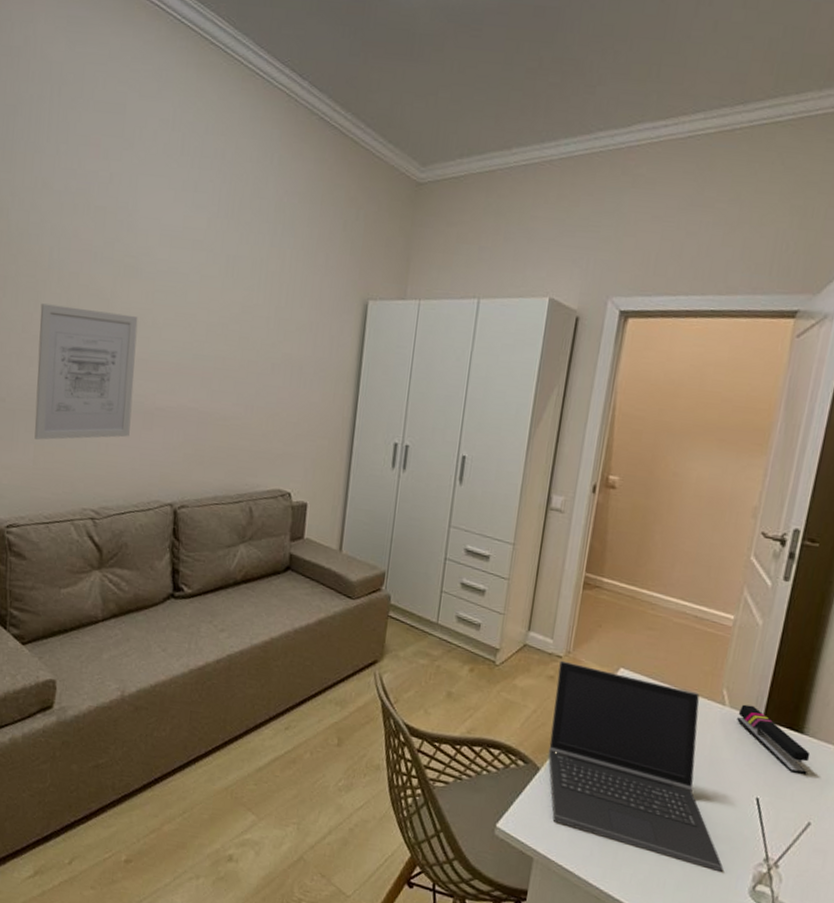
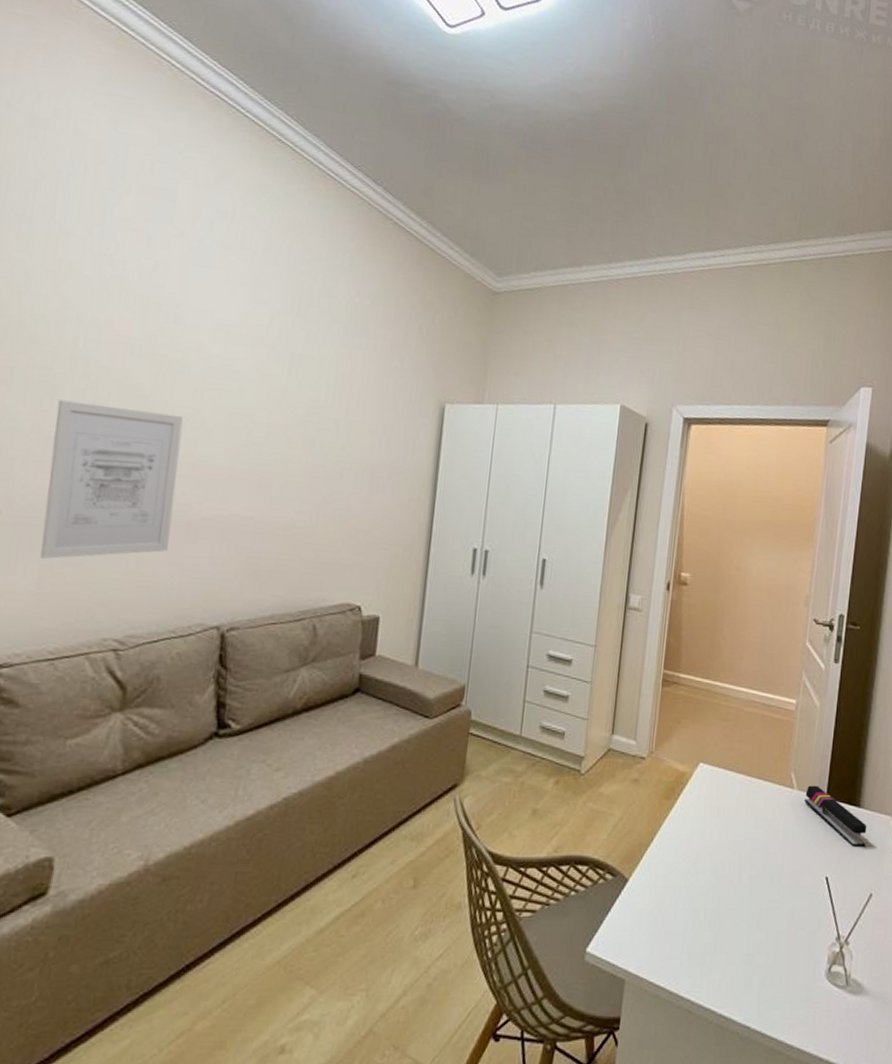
laptop computer: present [548,660,724,872] -> none [635,761,802,959]

